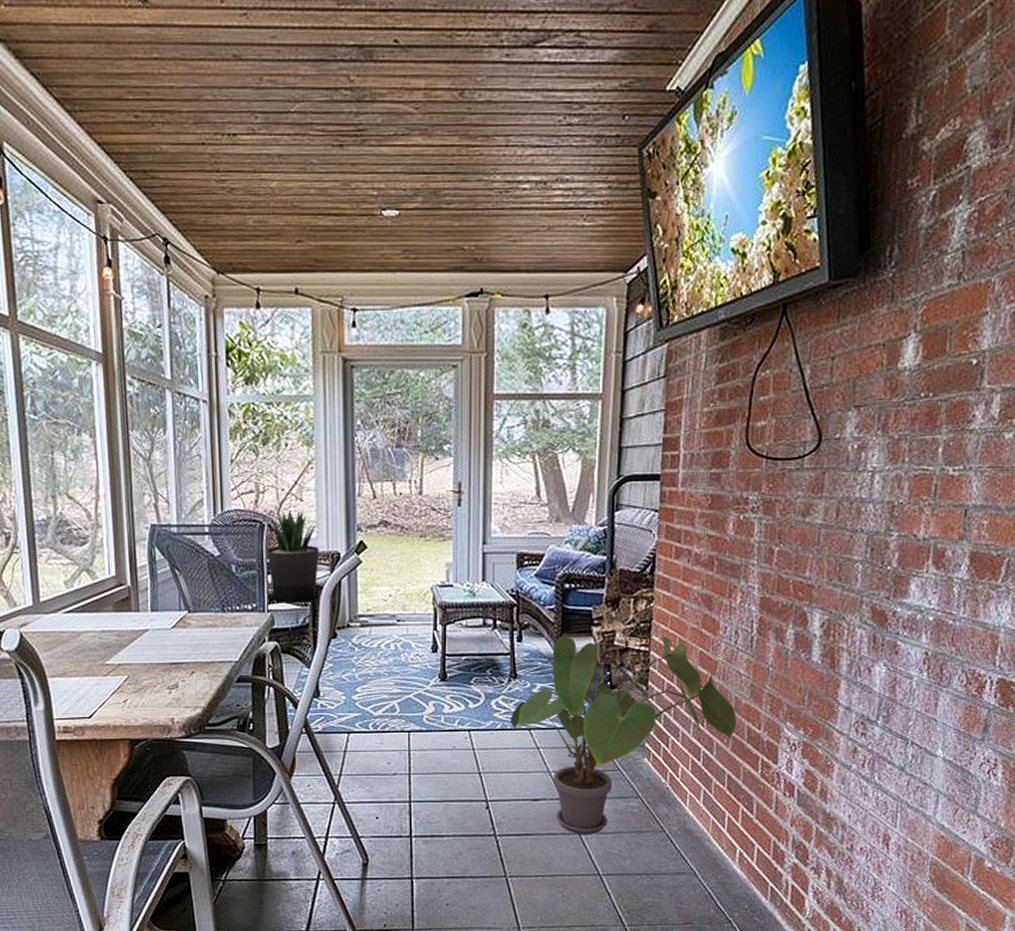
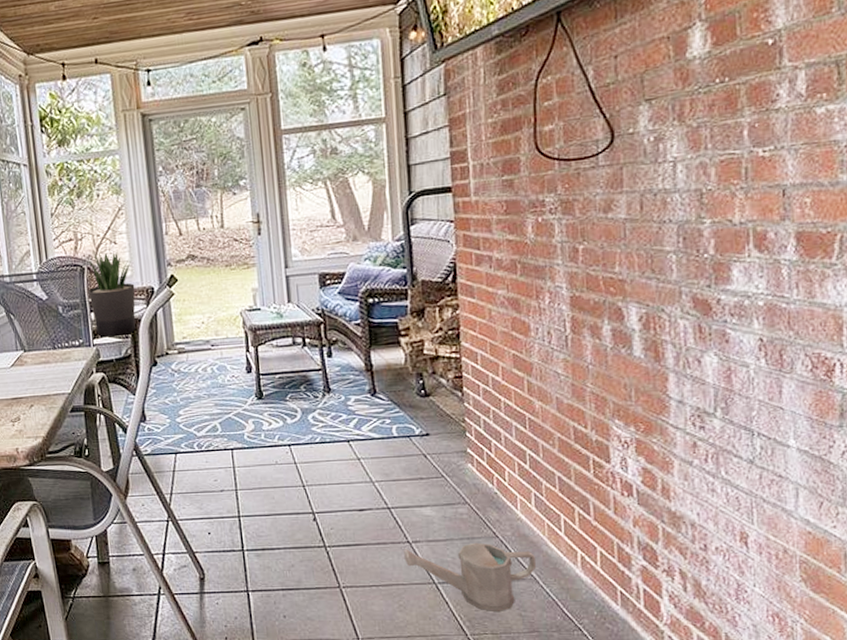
house plant: present [509,636,737,835] -> none [327,342,561,543]
watering can: none [573,836,698,905] -> present [404,542,537,613]

